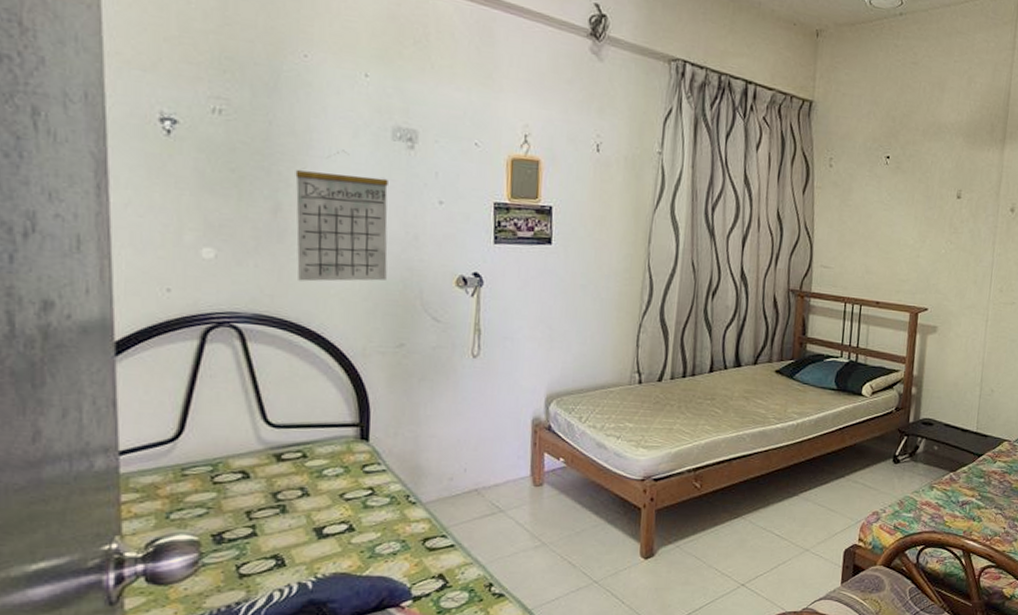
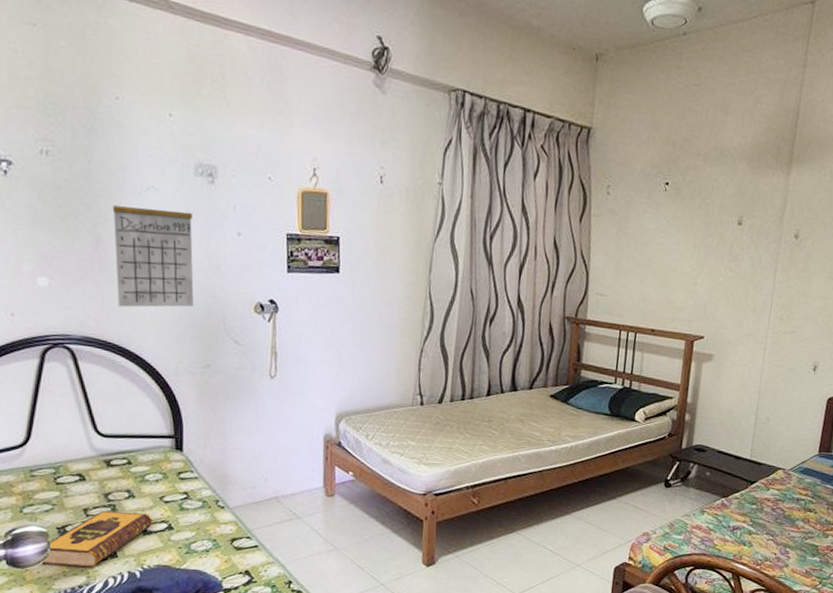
hardback book: none [187,513,330,581] -> present [39,511,152,568]

